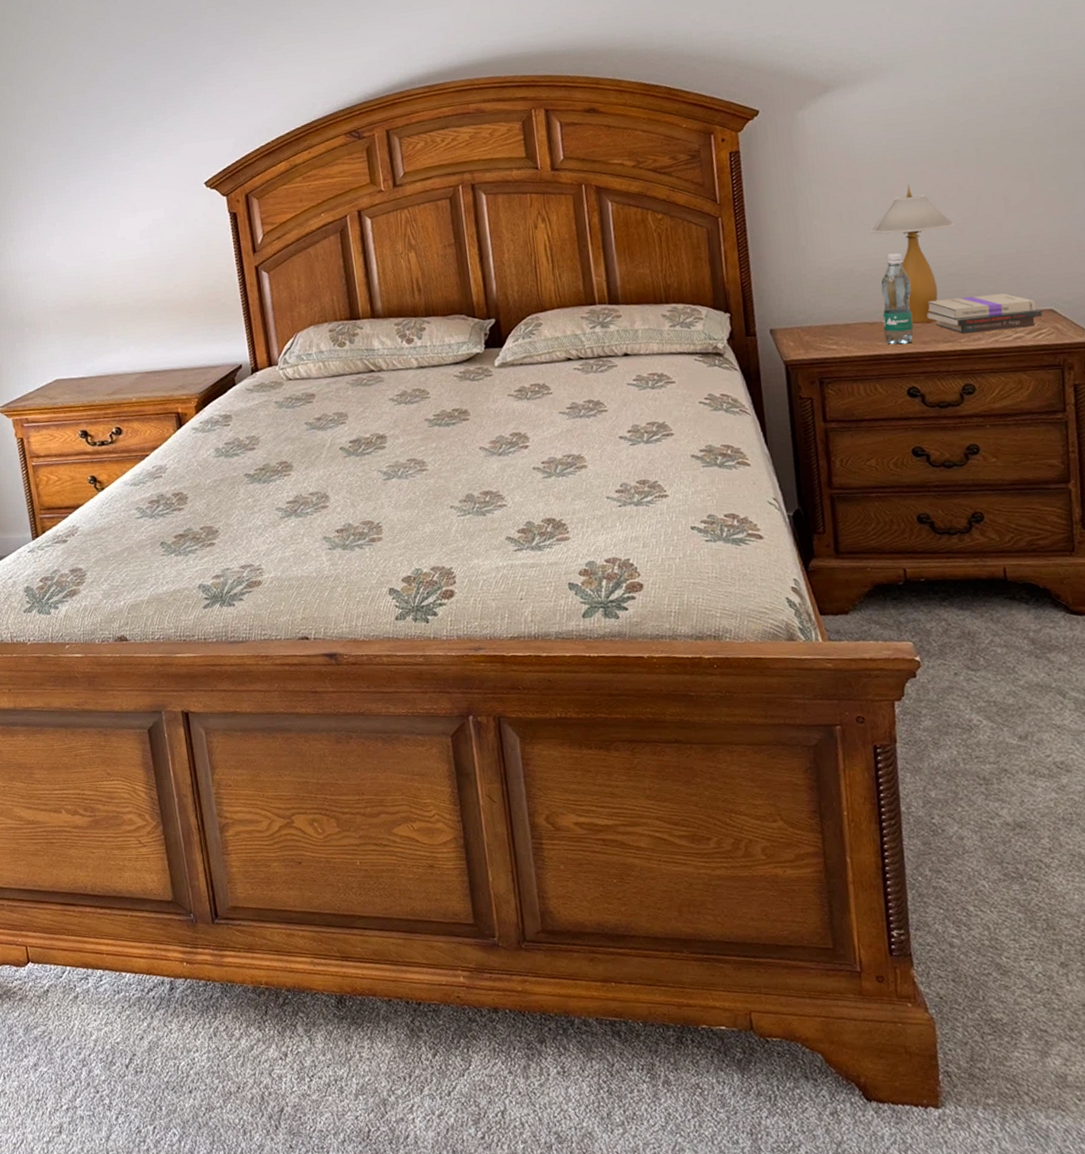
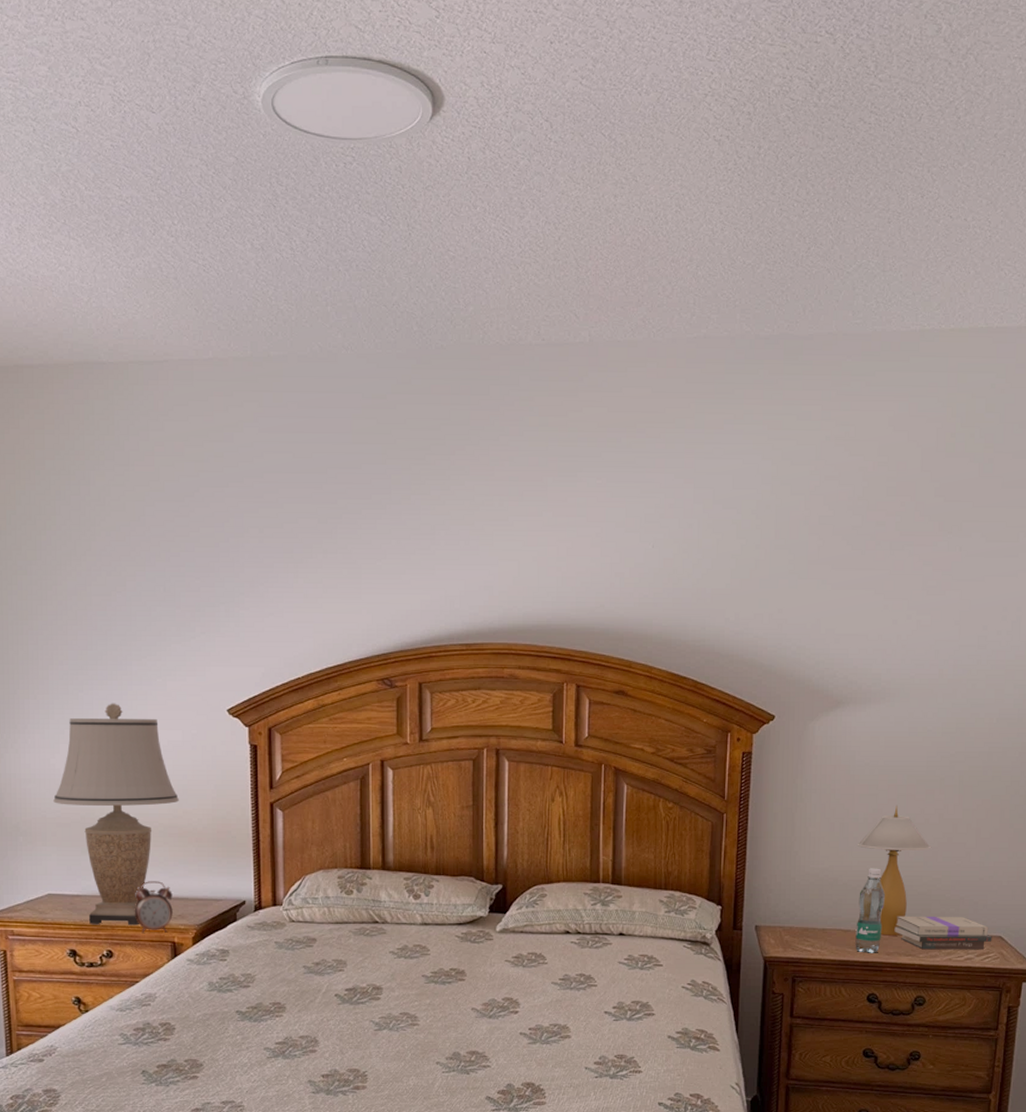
table lamp: none [52,191,168,404] -> present [53,703,179,925]
alarm clock: none [136,355,174,408] -> present [134,881,173,934]

